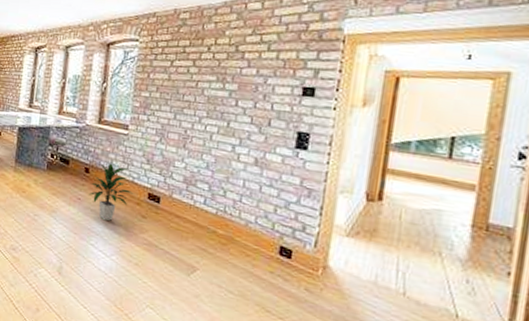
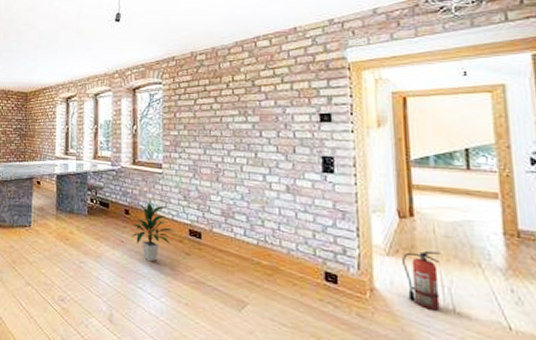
fire extinguisher: none [360,235,402,293] -> present [402,250,440,311]

